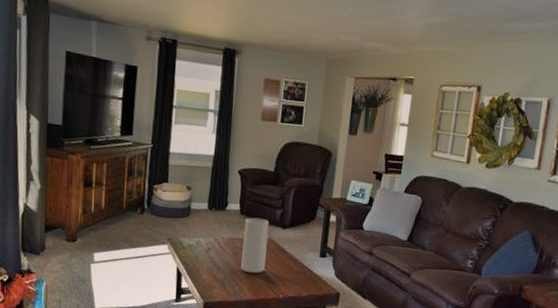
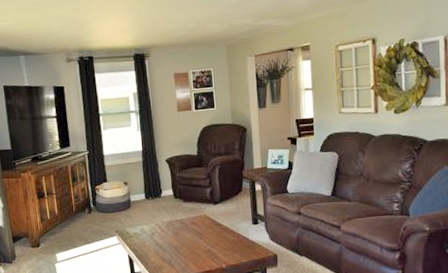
vase: present [241,217,269,274] -> none [180,198,205,250]

